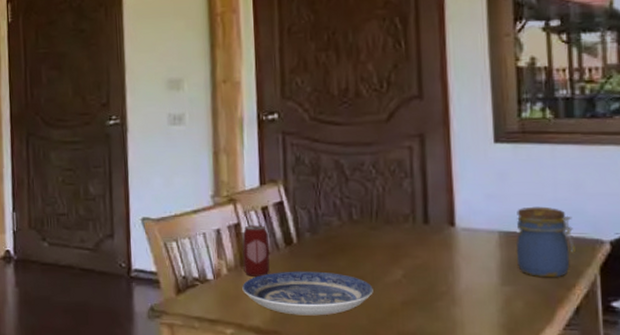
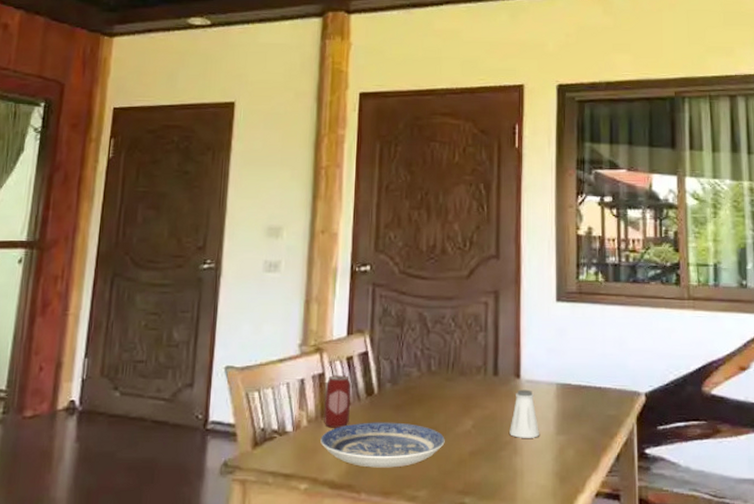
saltshaker: none [445,238,481,289] -> present [510,389,539,438]
jar: present [516,206,575,277] -> none [571,360,618,426]

